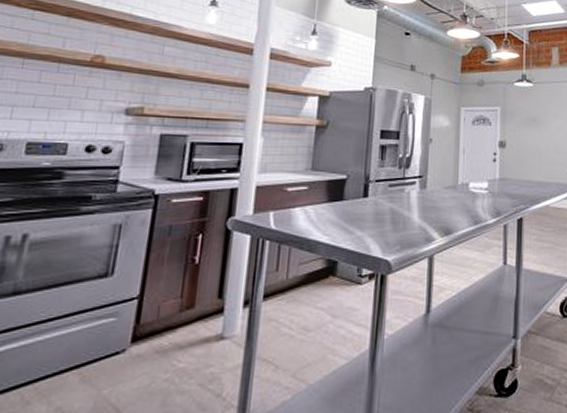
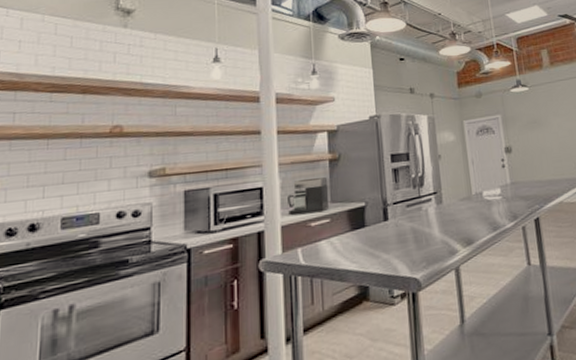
coffee maker: none [266,141,312,178] -> present [288,177,329,215]

